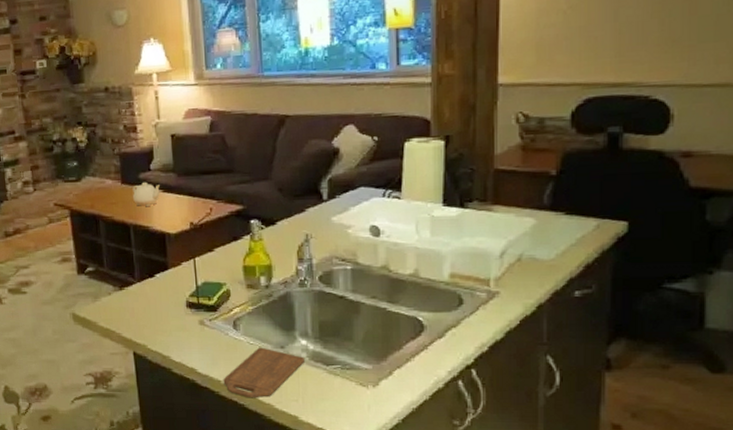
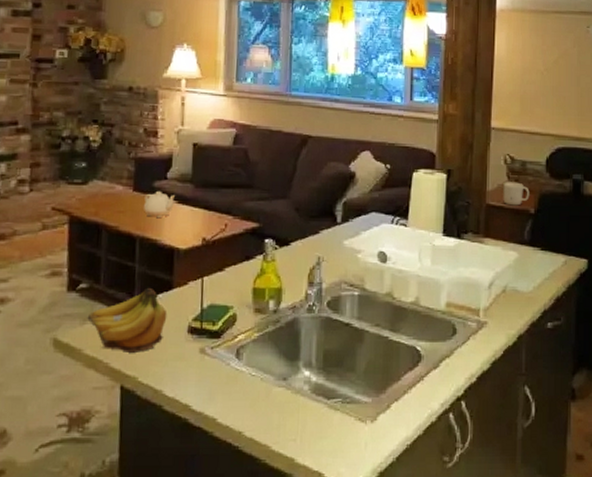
fruit: none [97,268,166,324] -> present [87,287,167,353]
cutting board: present [223,347,306,399] -> none [218,379,307,439]
mug: none [515,142,550,169] -> present [503,182,530,206]

